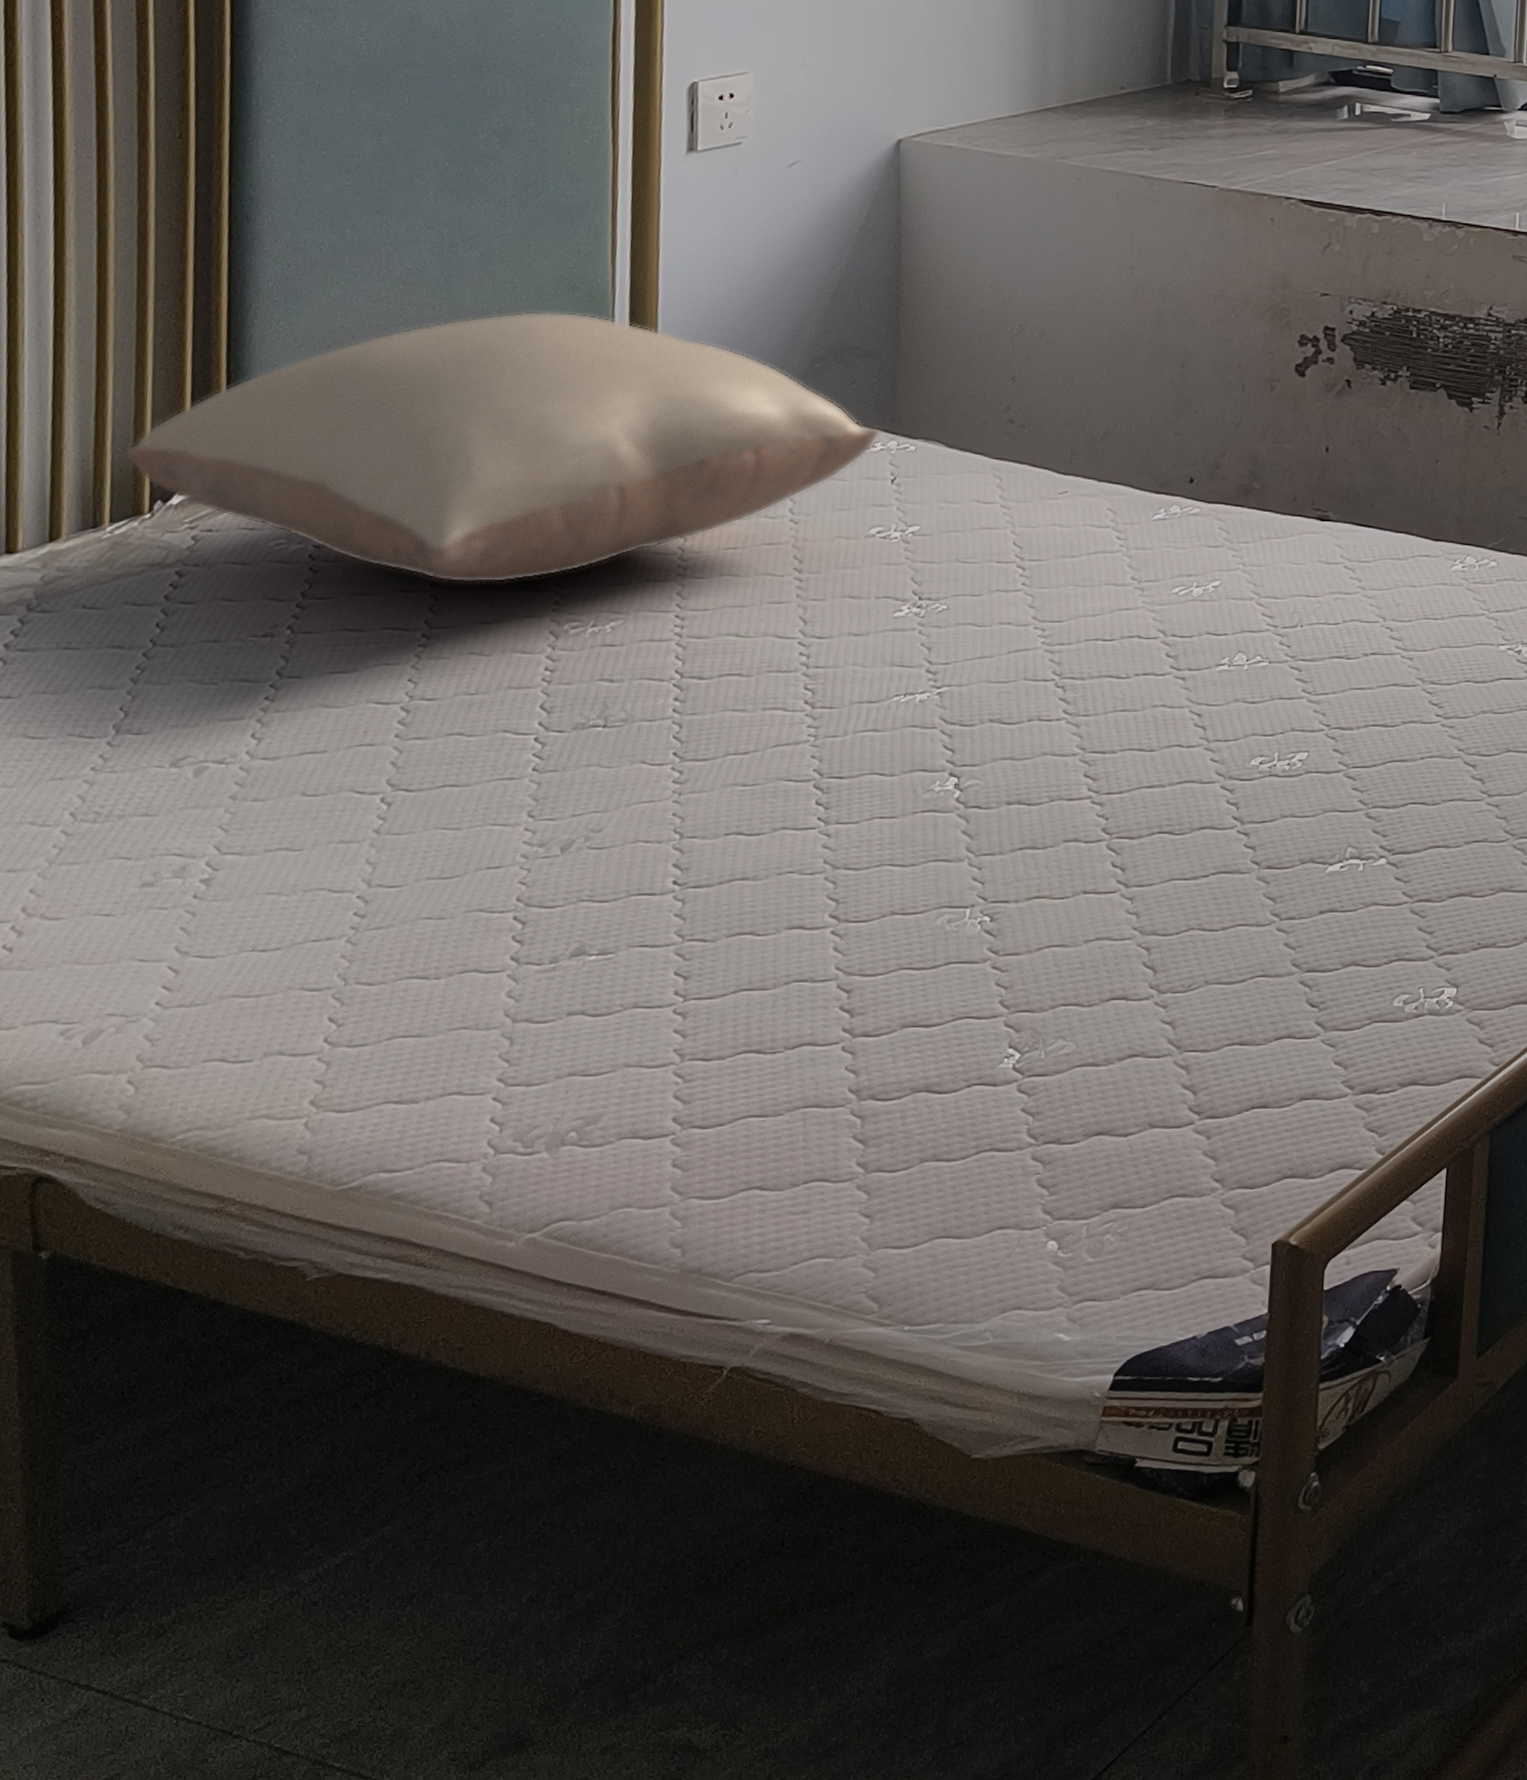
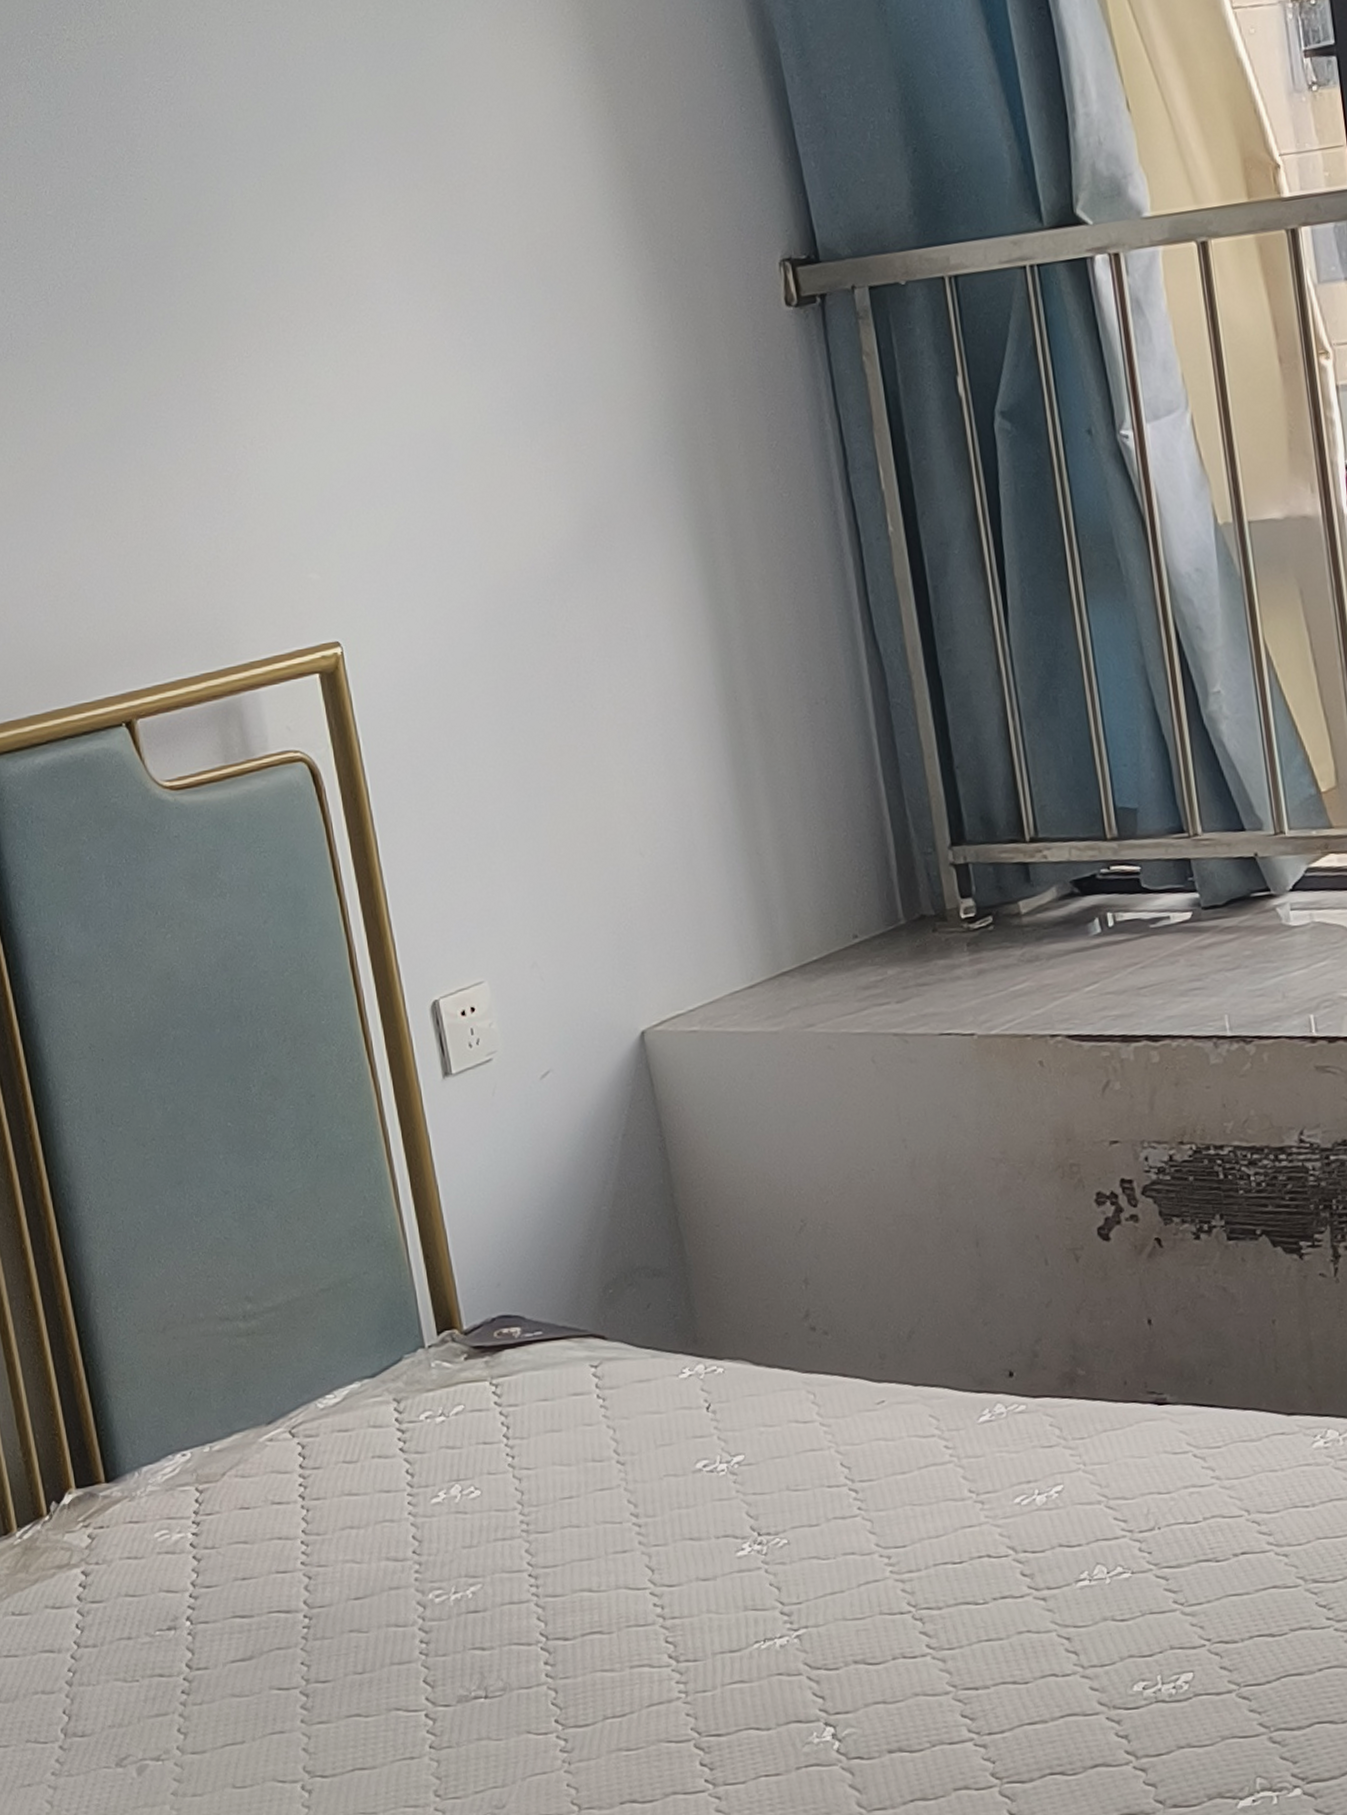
pillow: present [125,311,881,584] -> none [15,1263,686,1560]

